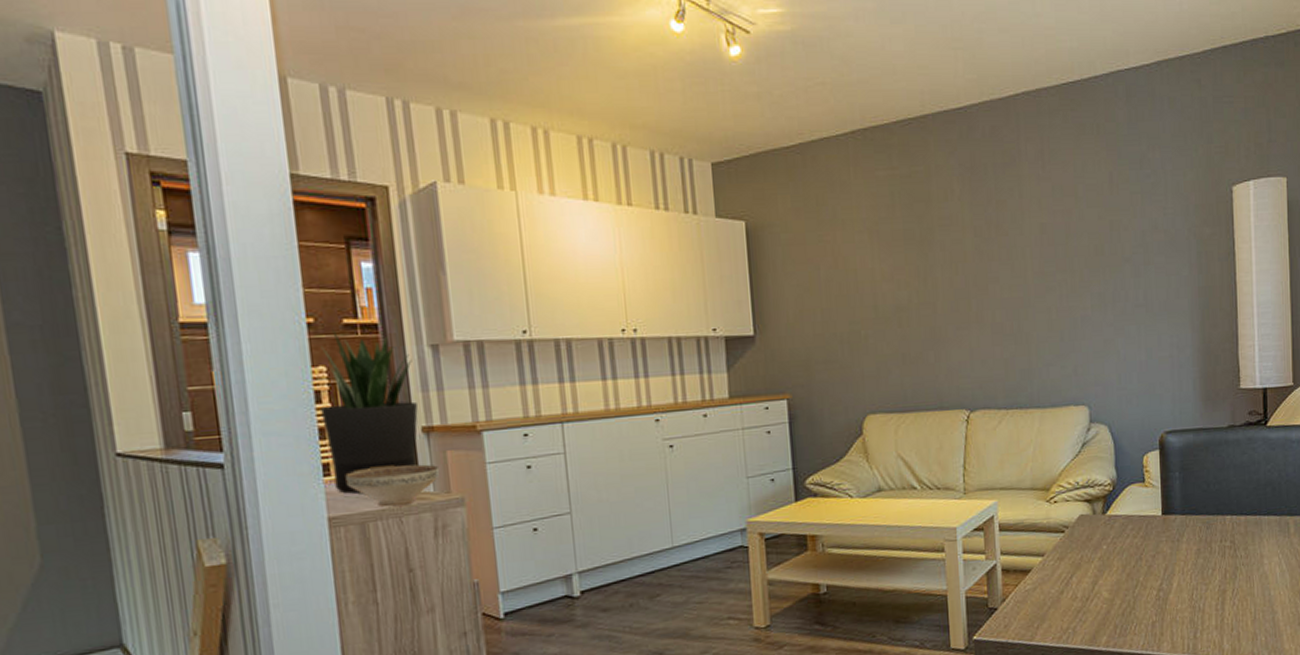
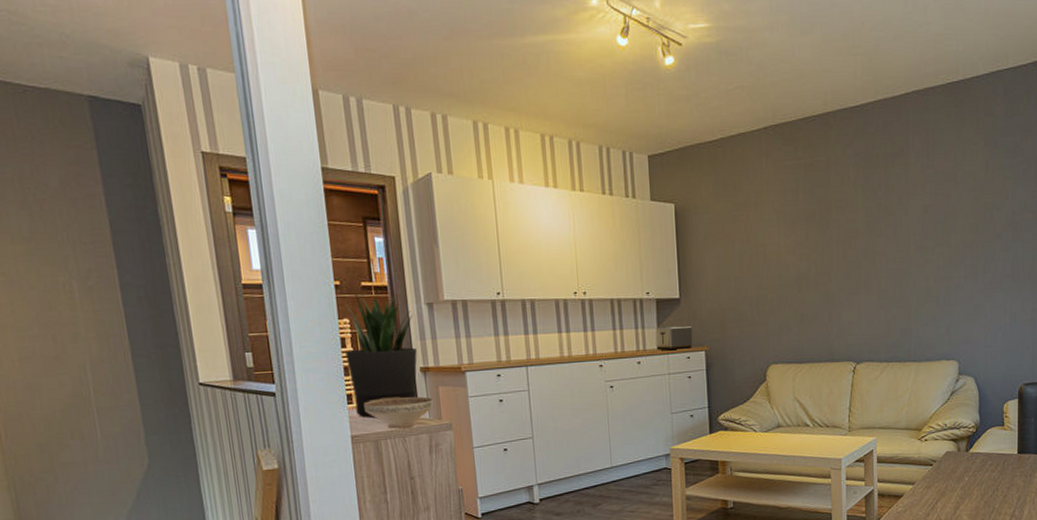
toaster: none [725,369,772,400] -> present [655,325,693,351]

